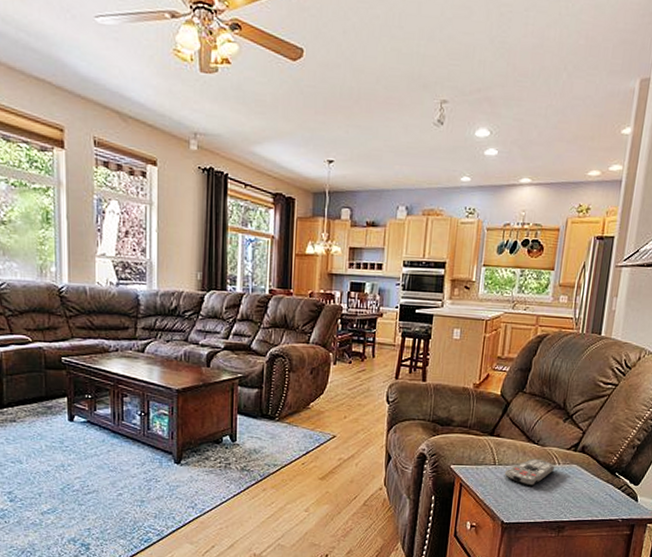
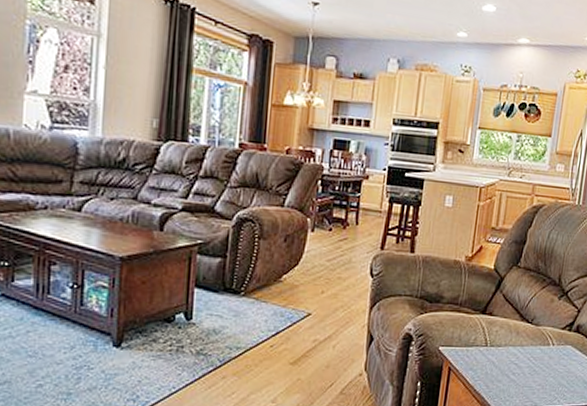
remote control: present [504,458,554,487] -> none [496,339,548,370]

